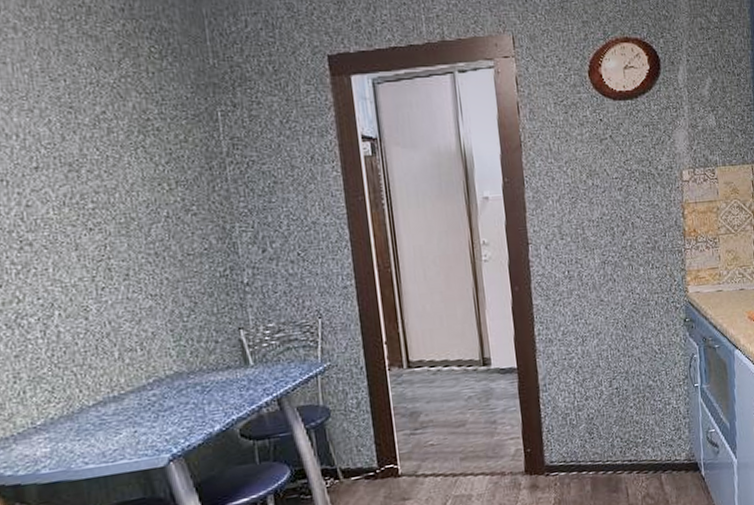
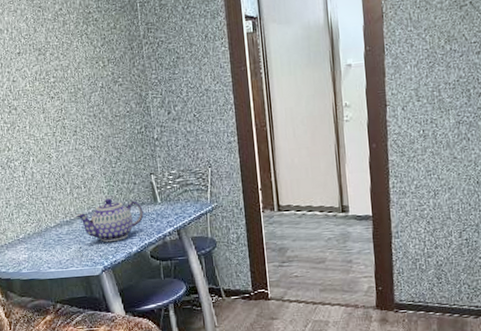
teapot: none [128,362,230,421] -> present [75,198,144,242]

